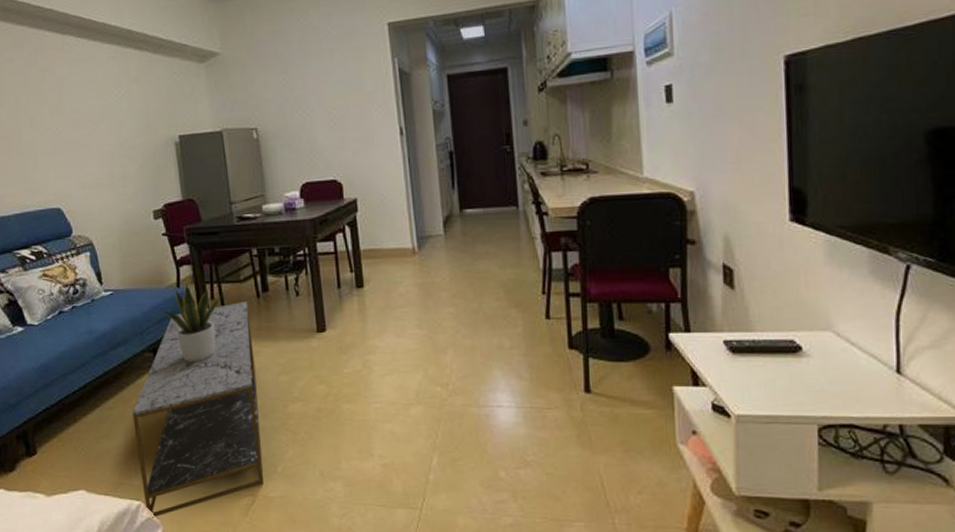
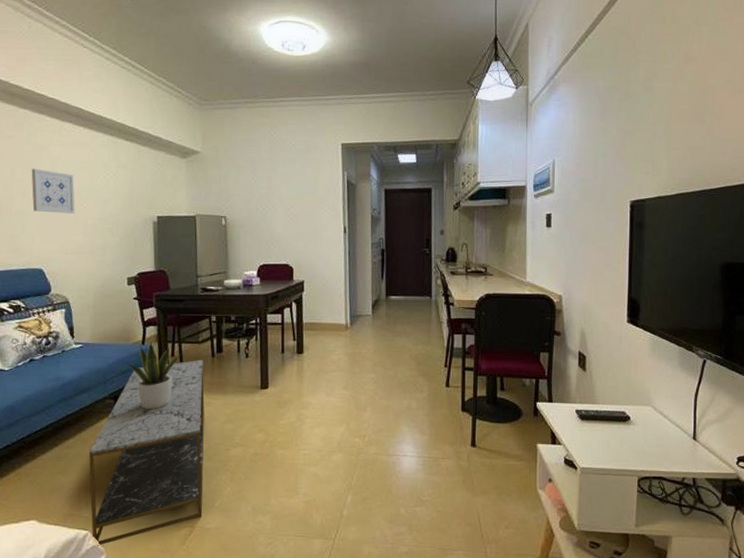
wall art: none [36,93,88,143] -> present [31,168,75,214]

